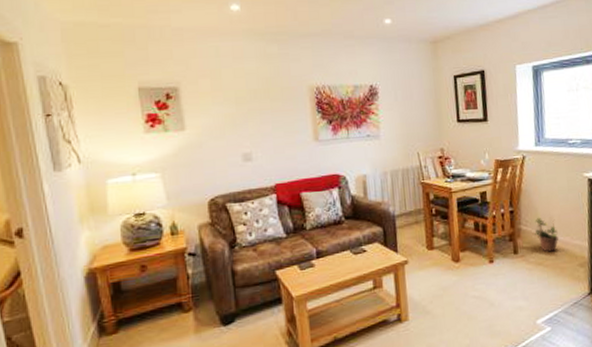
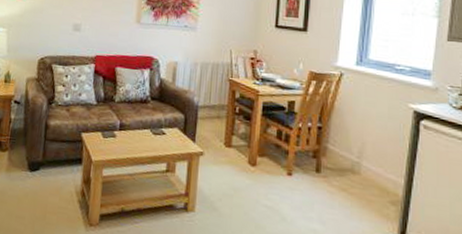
potted plant: present [534,217,559,252] -> none [342,139,371,180]

